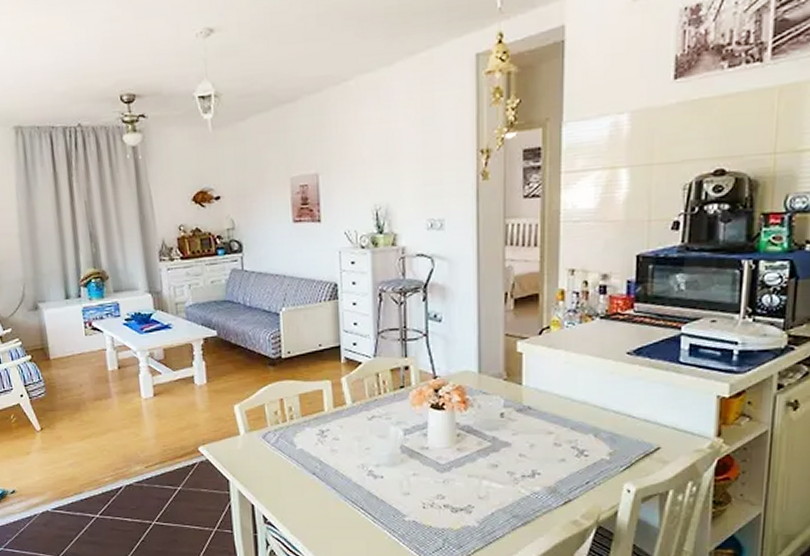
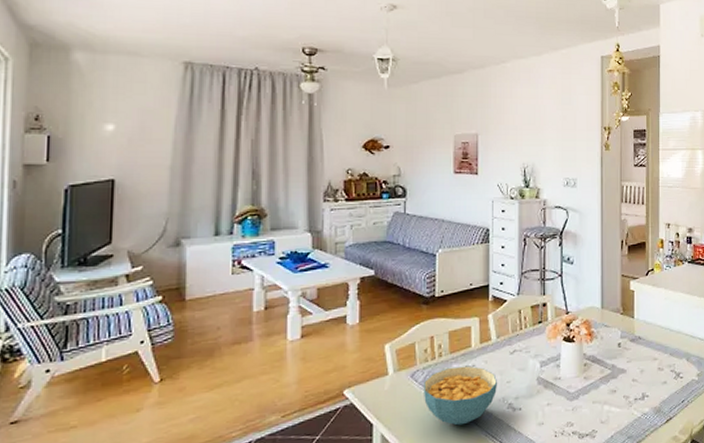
cereal bowl: none [275,430,356,488] -> present [423,366,498,426]

